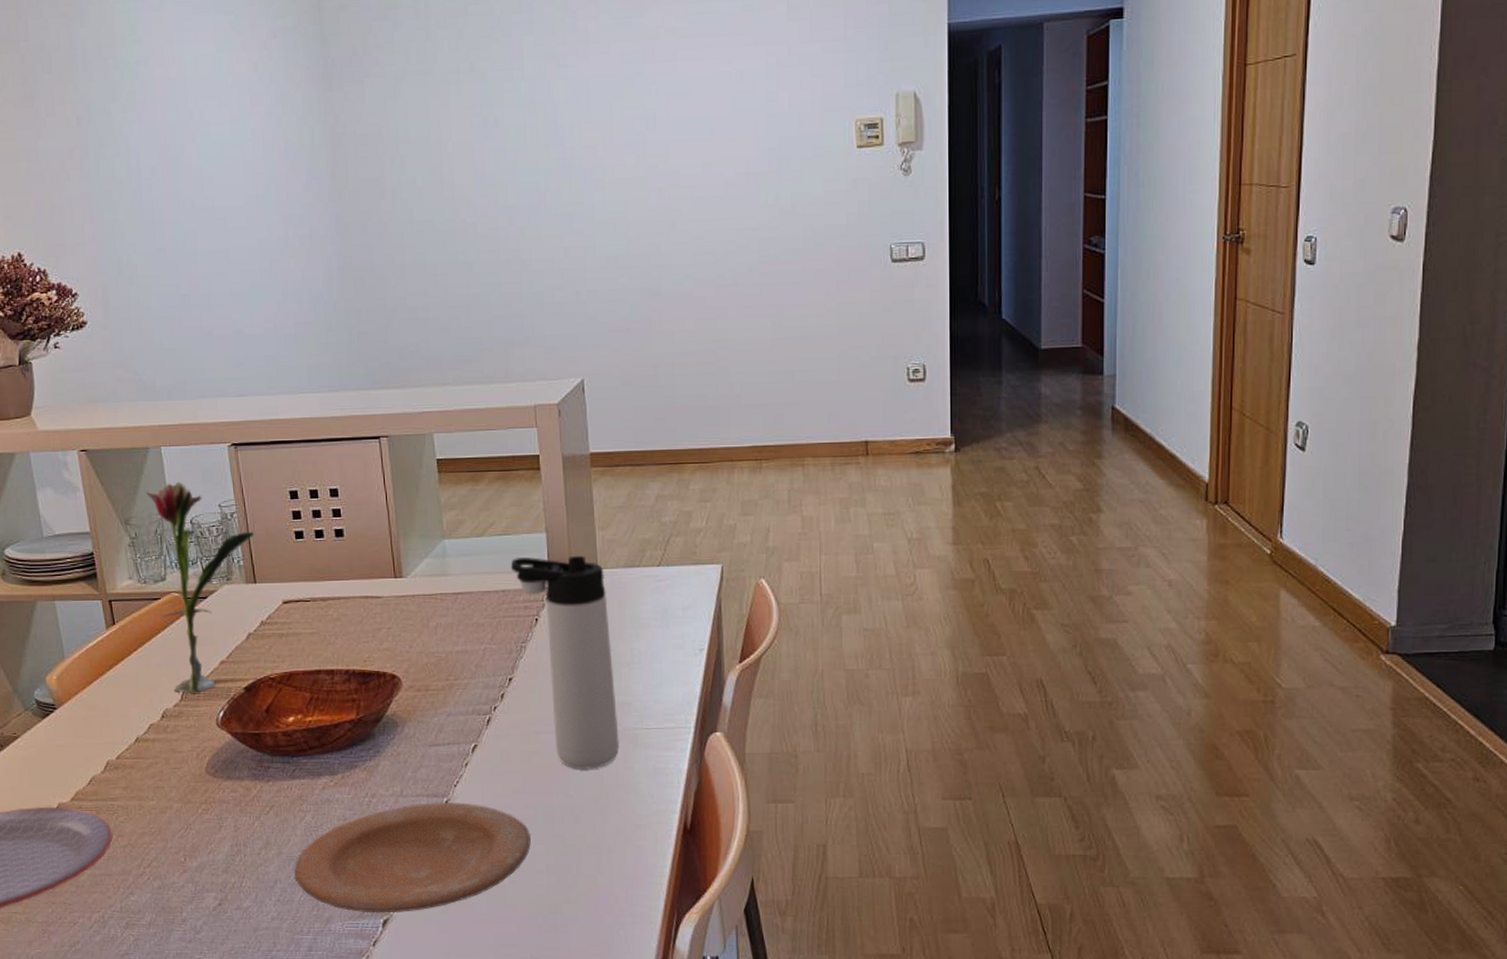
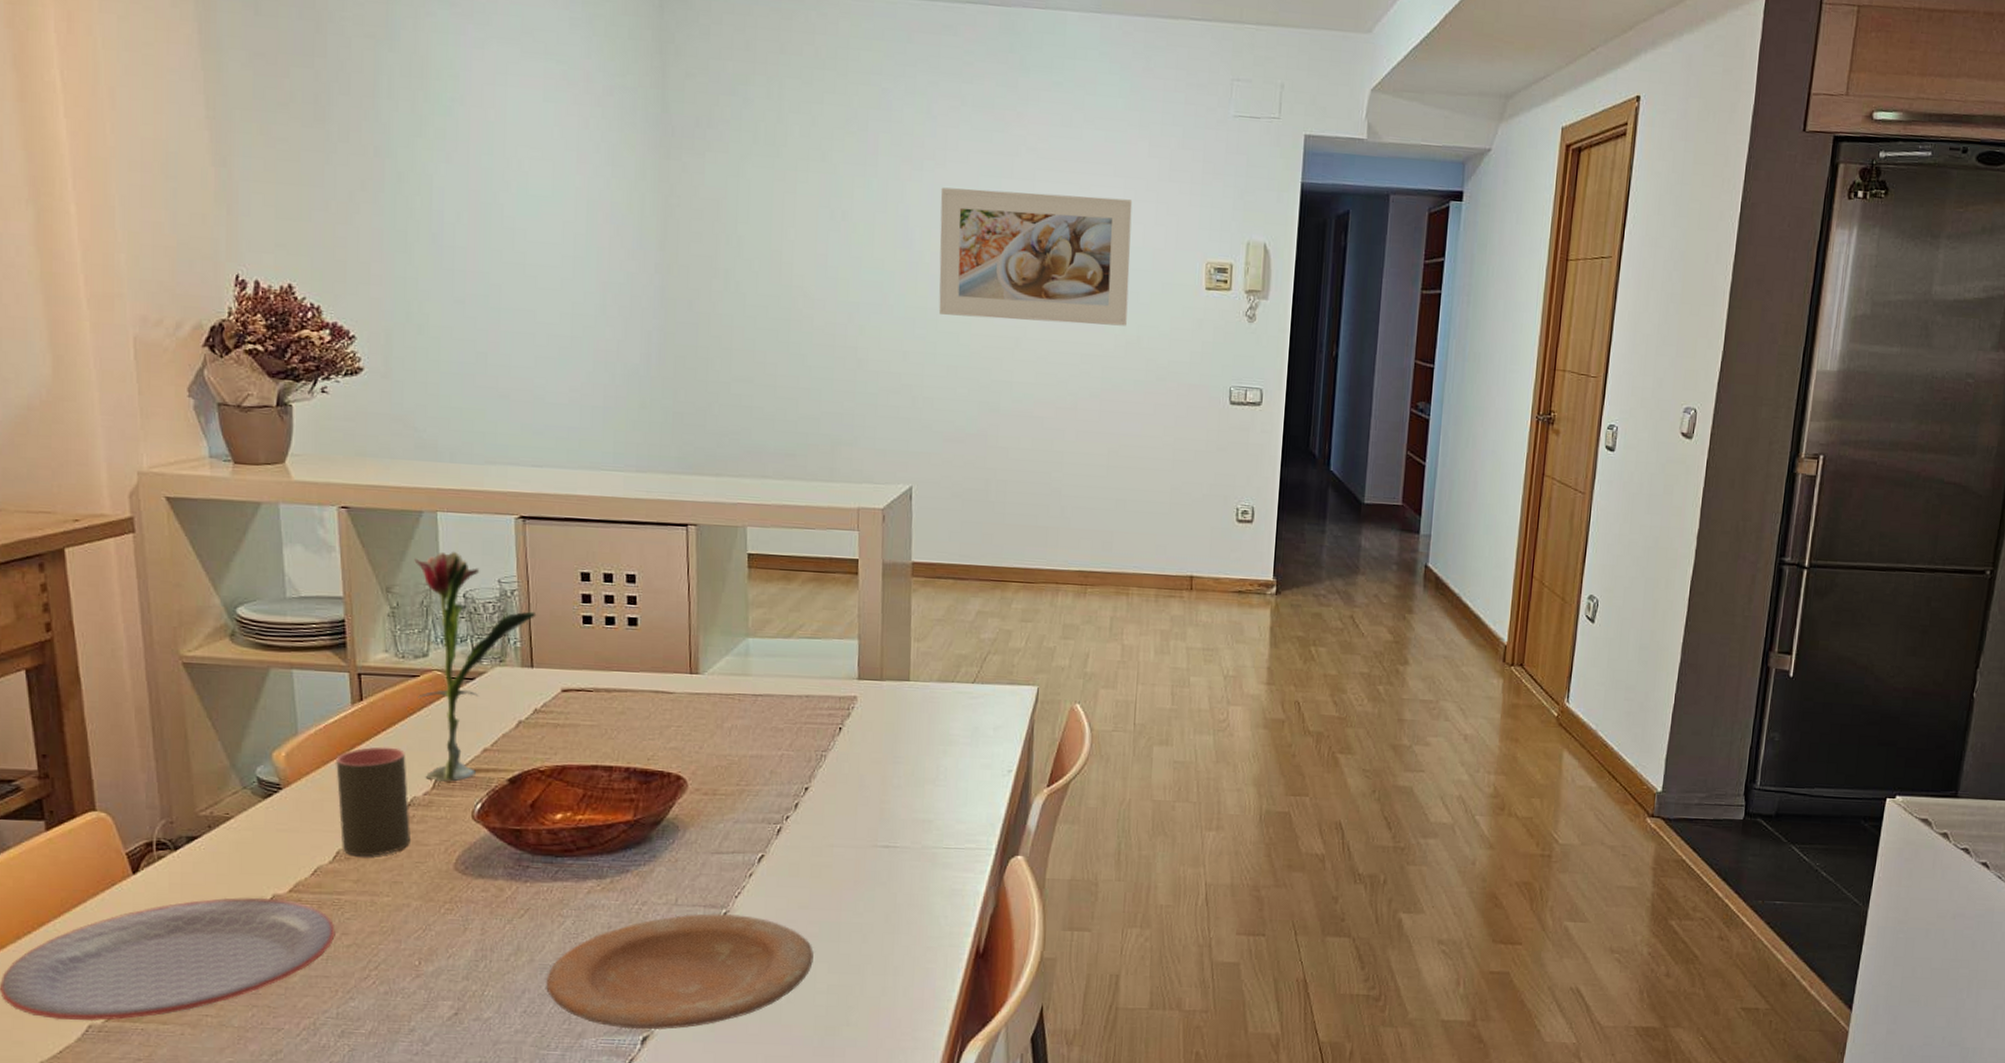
cup: none [98,665,167,766] -> present [336,746,410,857]
thermos bottle: present [510,555,620,770] -> none [817,663,918,888]
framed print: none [586,67,779,207] -> present [938,187,1133,326]

